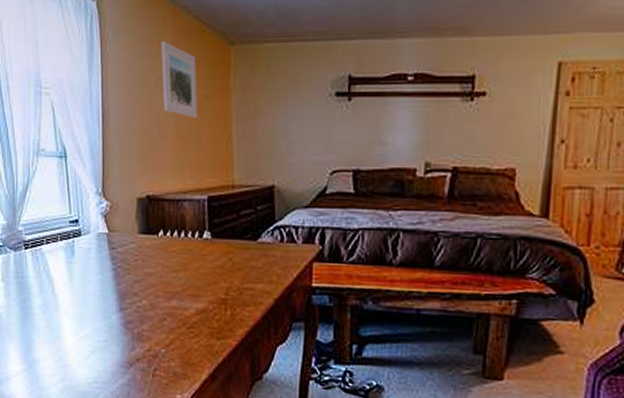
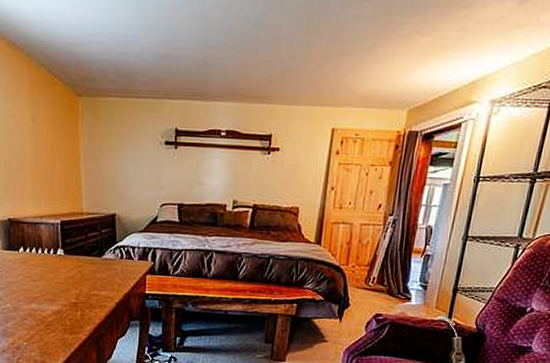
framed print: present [161,40,198,119] -> none [18,88,52,156]

